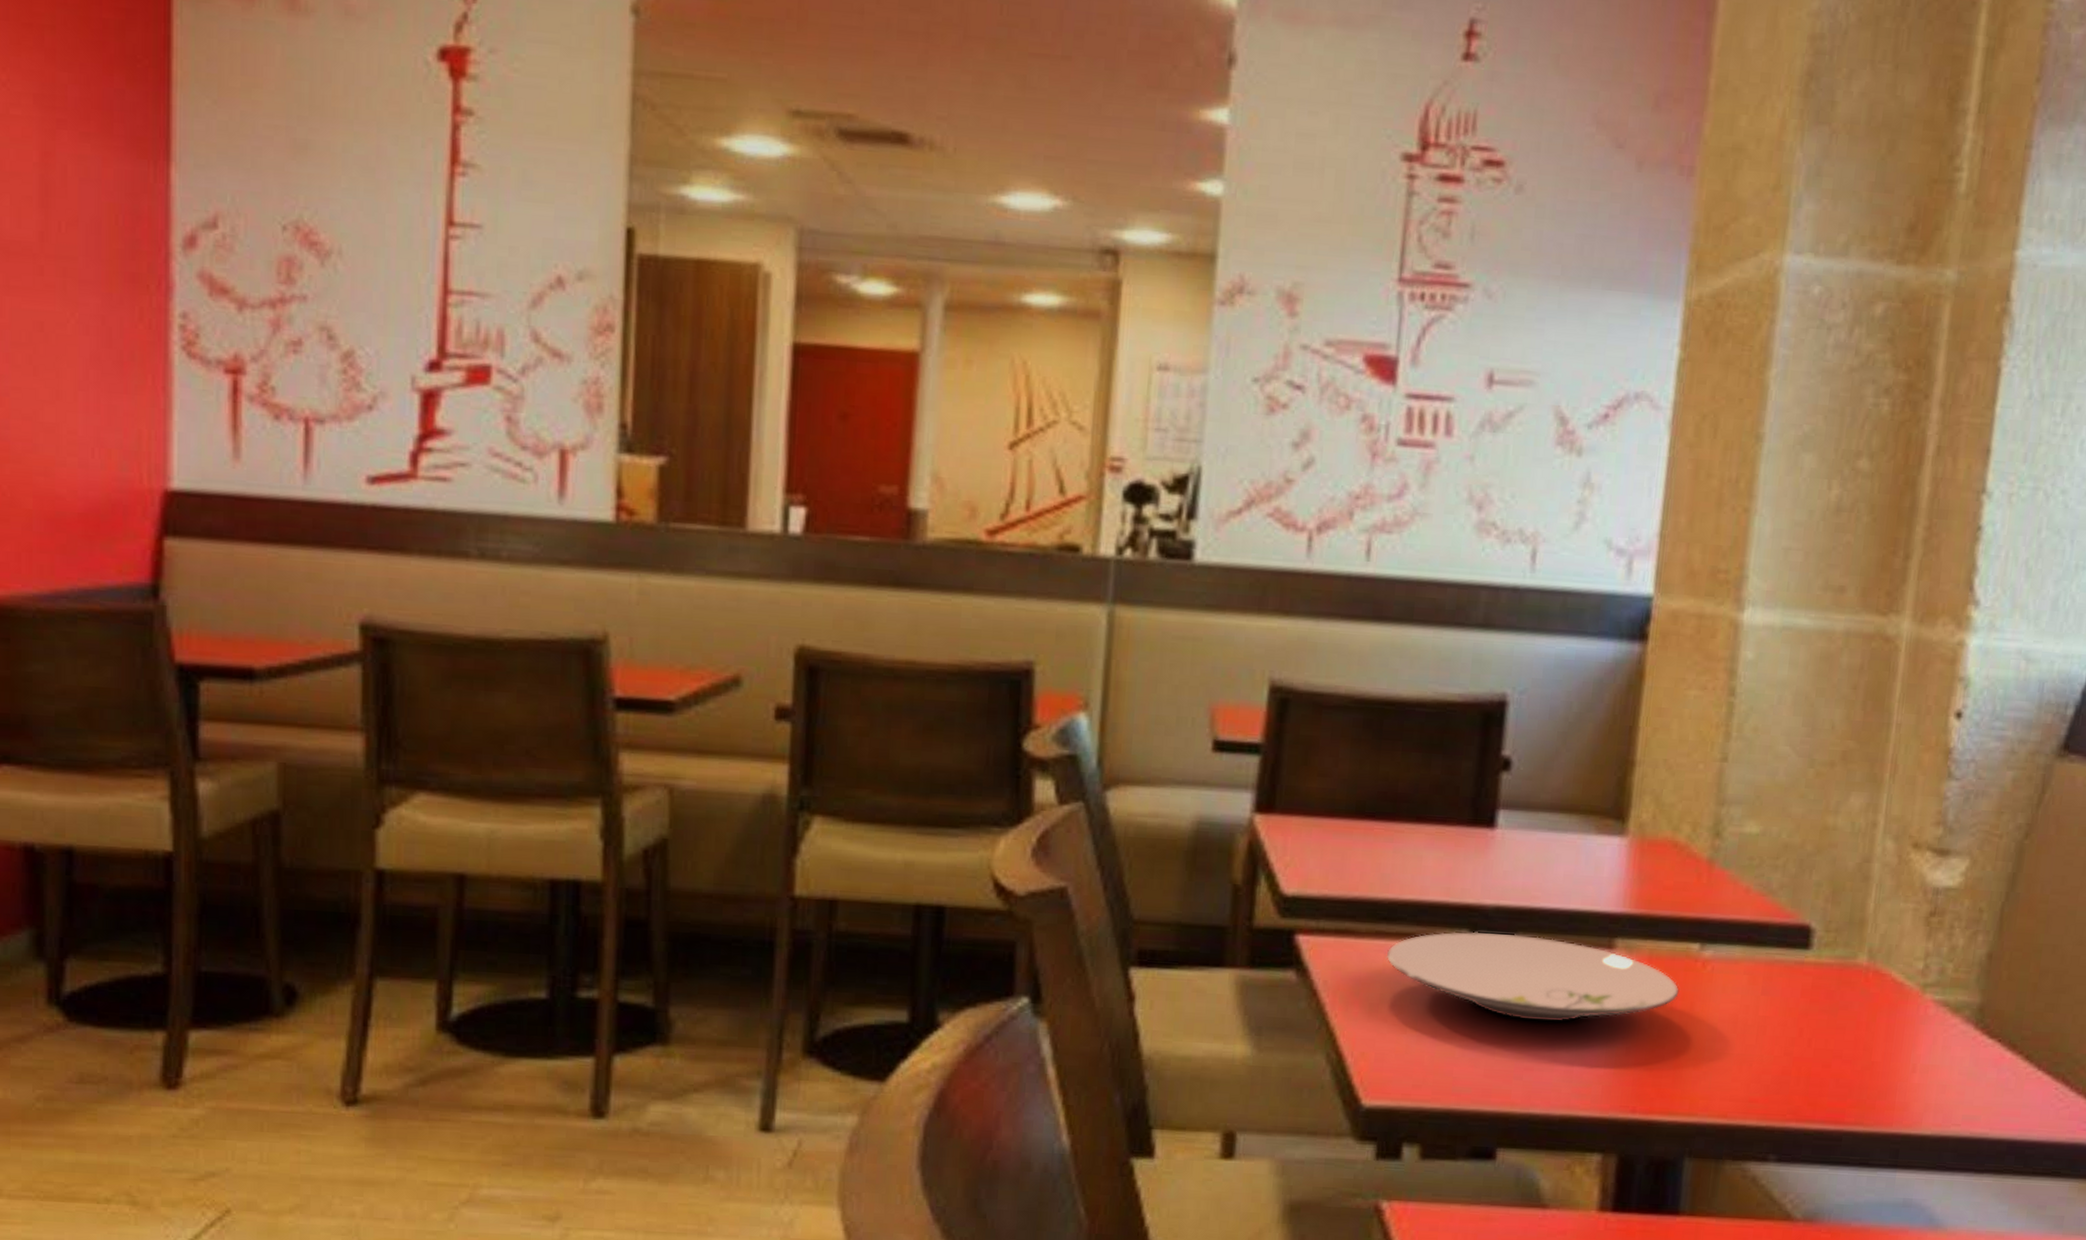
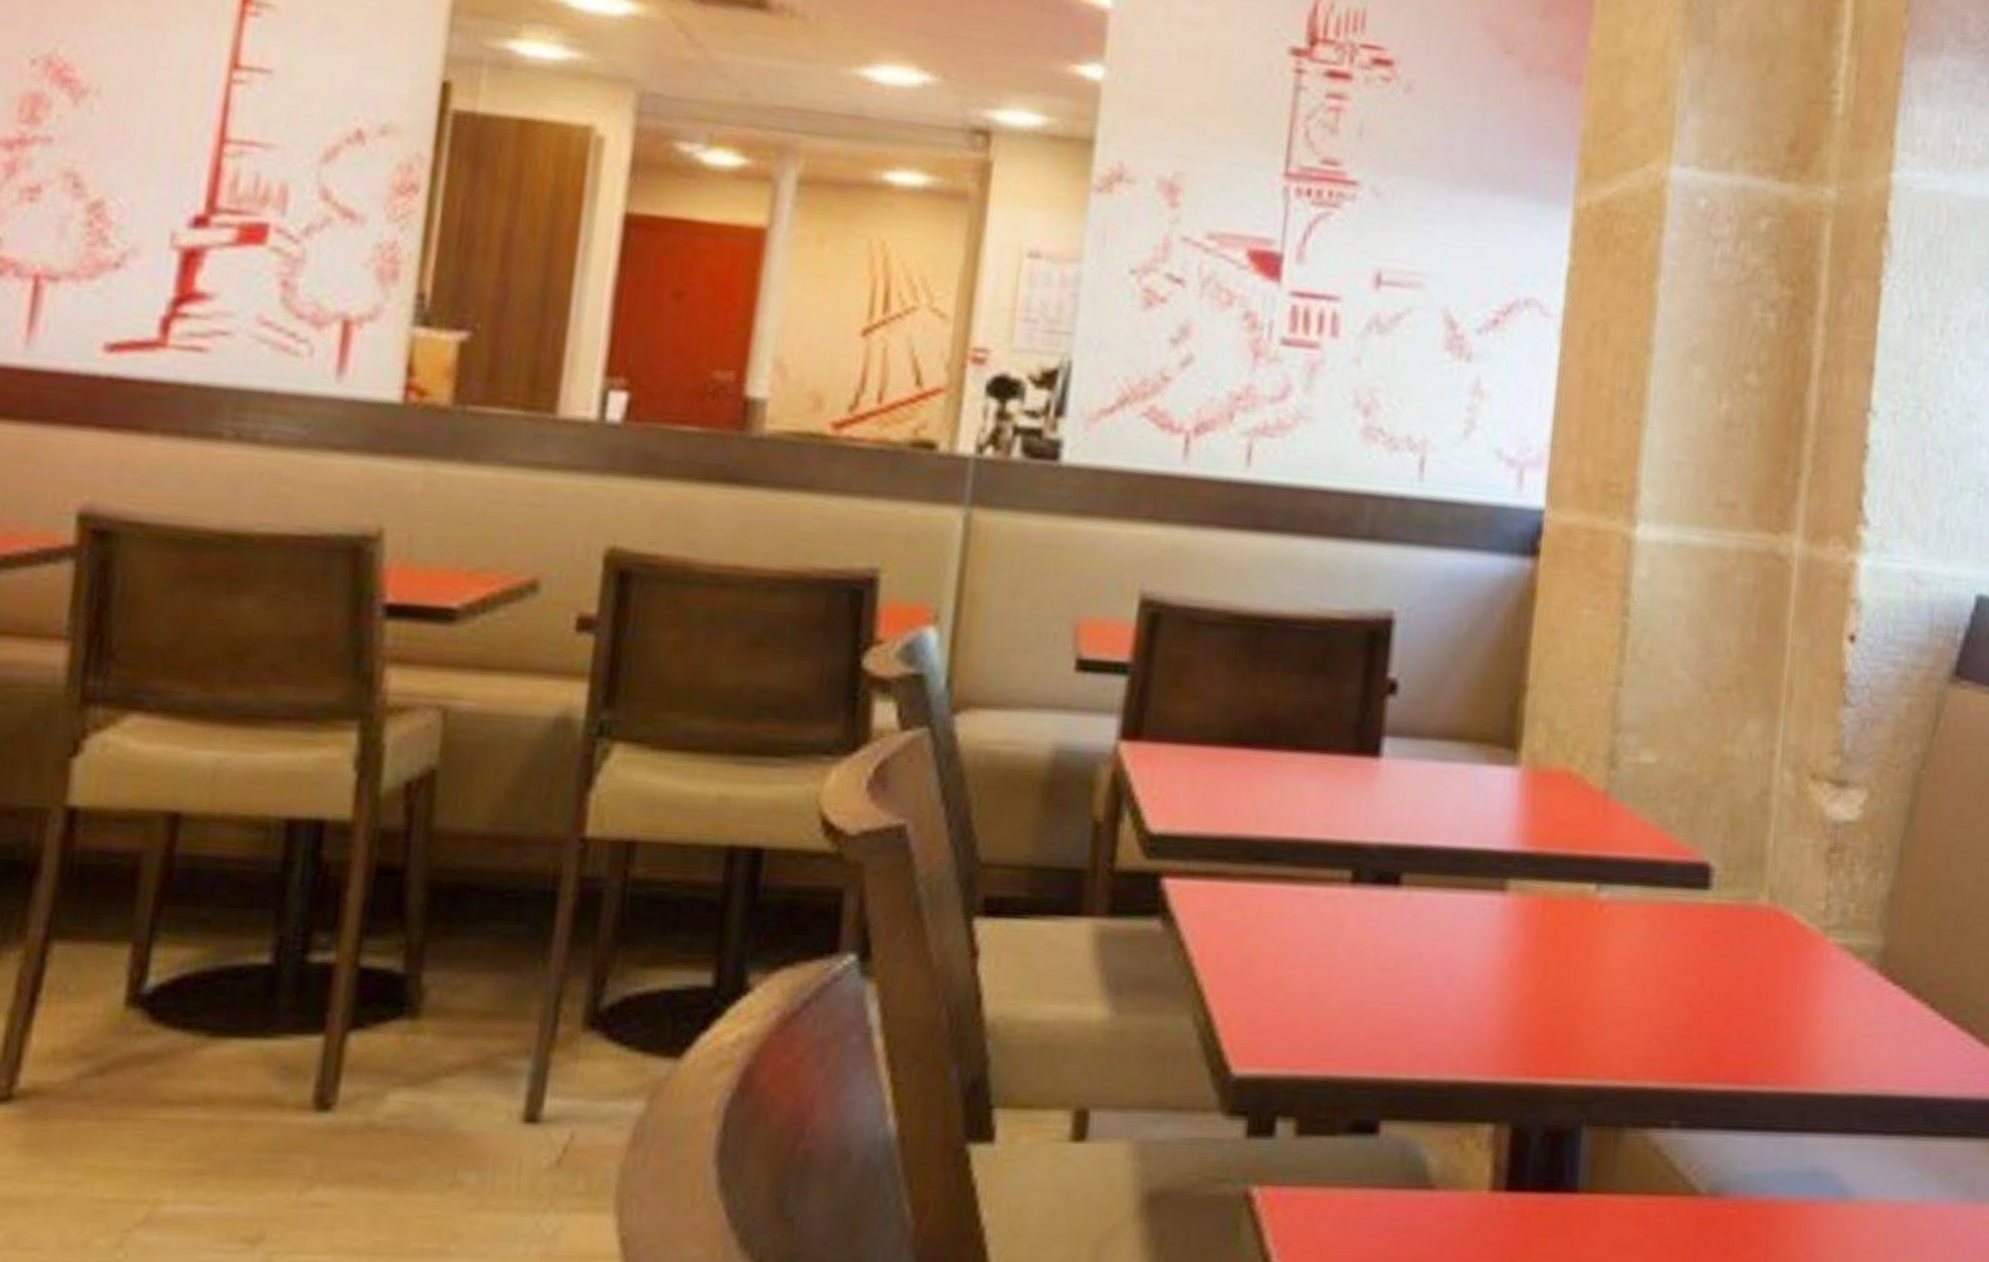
plate: present [1386,931,1679,1023] -> none [1261,873,1575,975]

